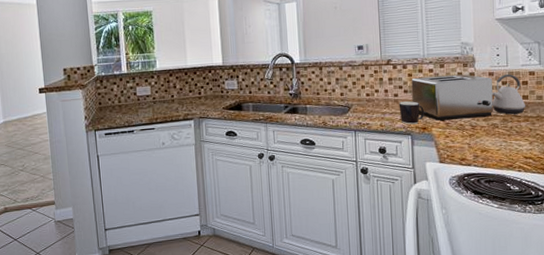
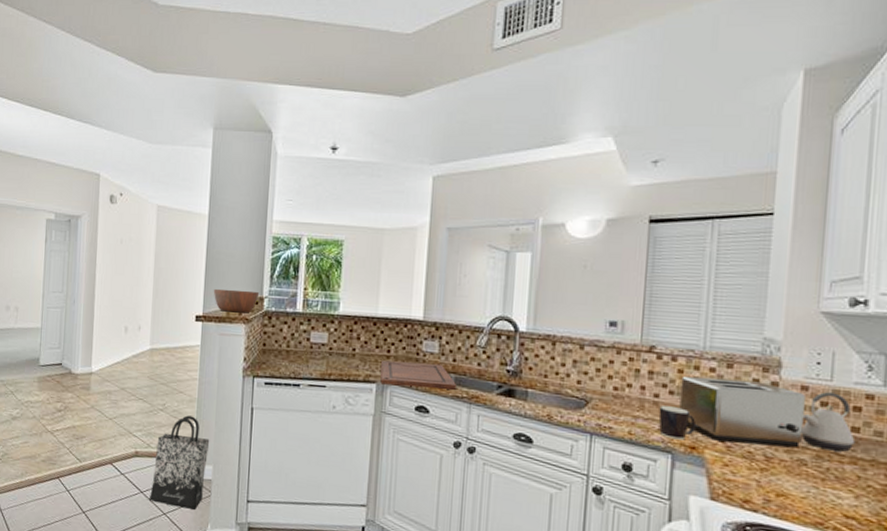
shopping bag: none [22,170,68,246] -> present [150,415,210,510]
bowl: none [50,62,90,82] -> present [213,289,260,313]
cutting board: none [195,97,254,120] -> present [380,360,456,391]

